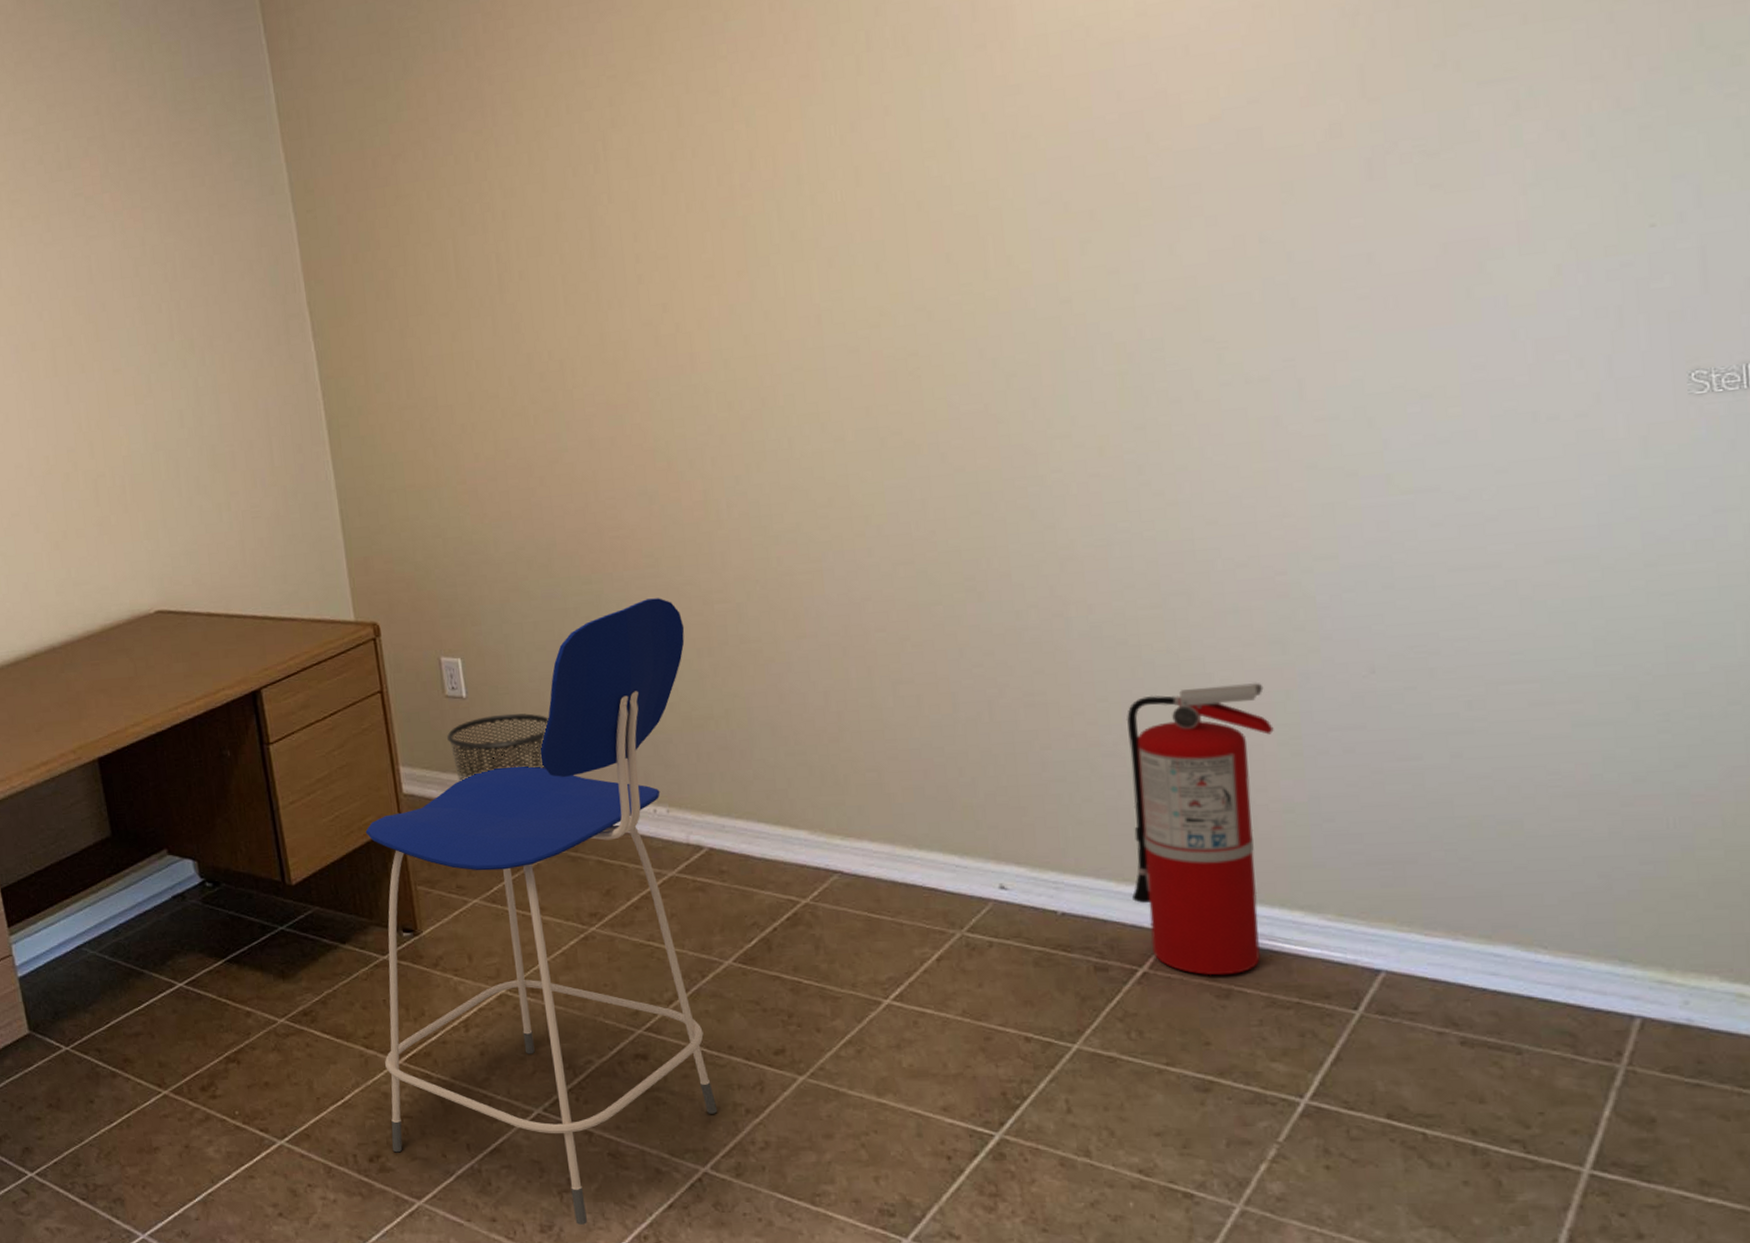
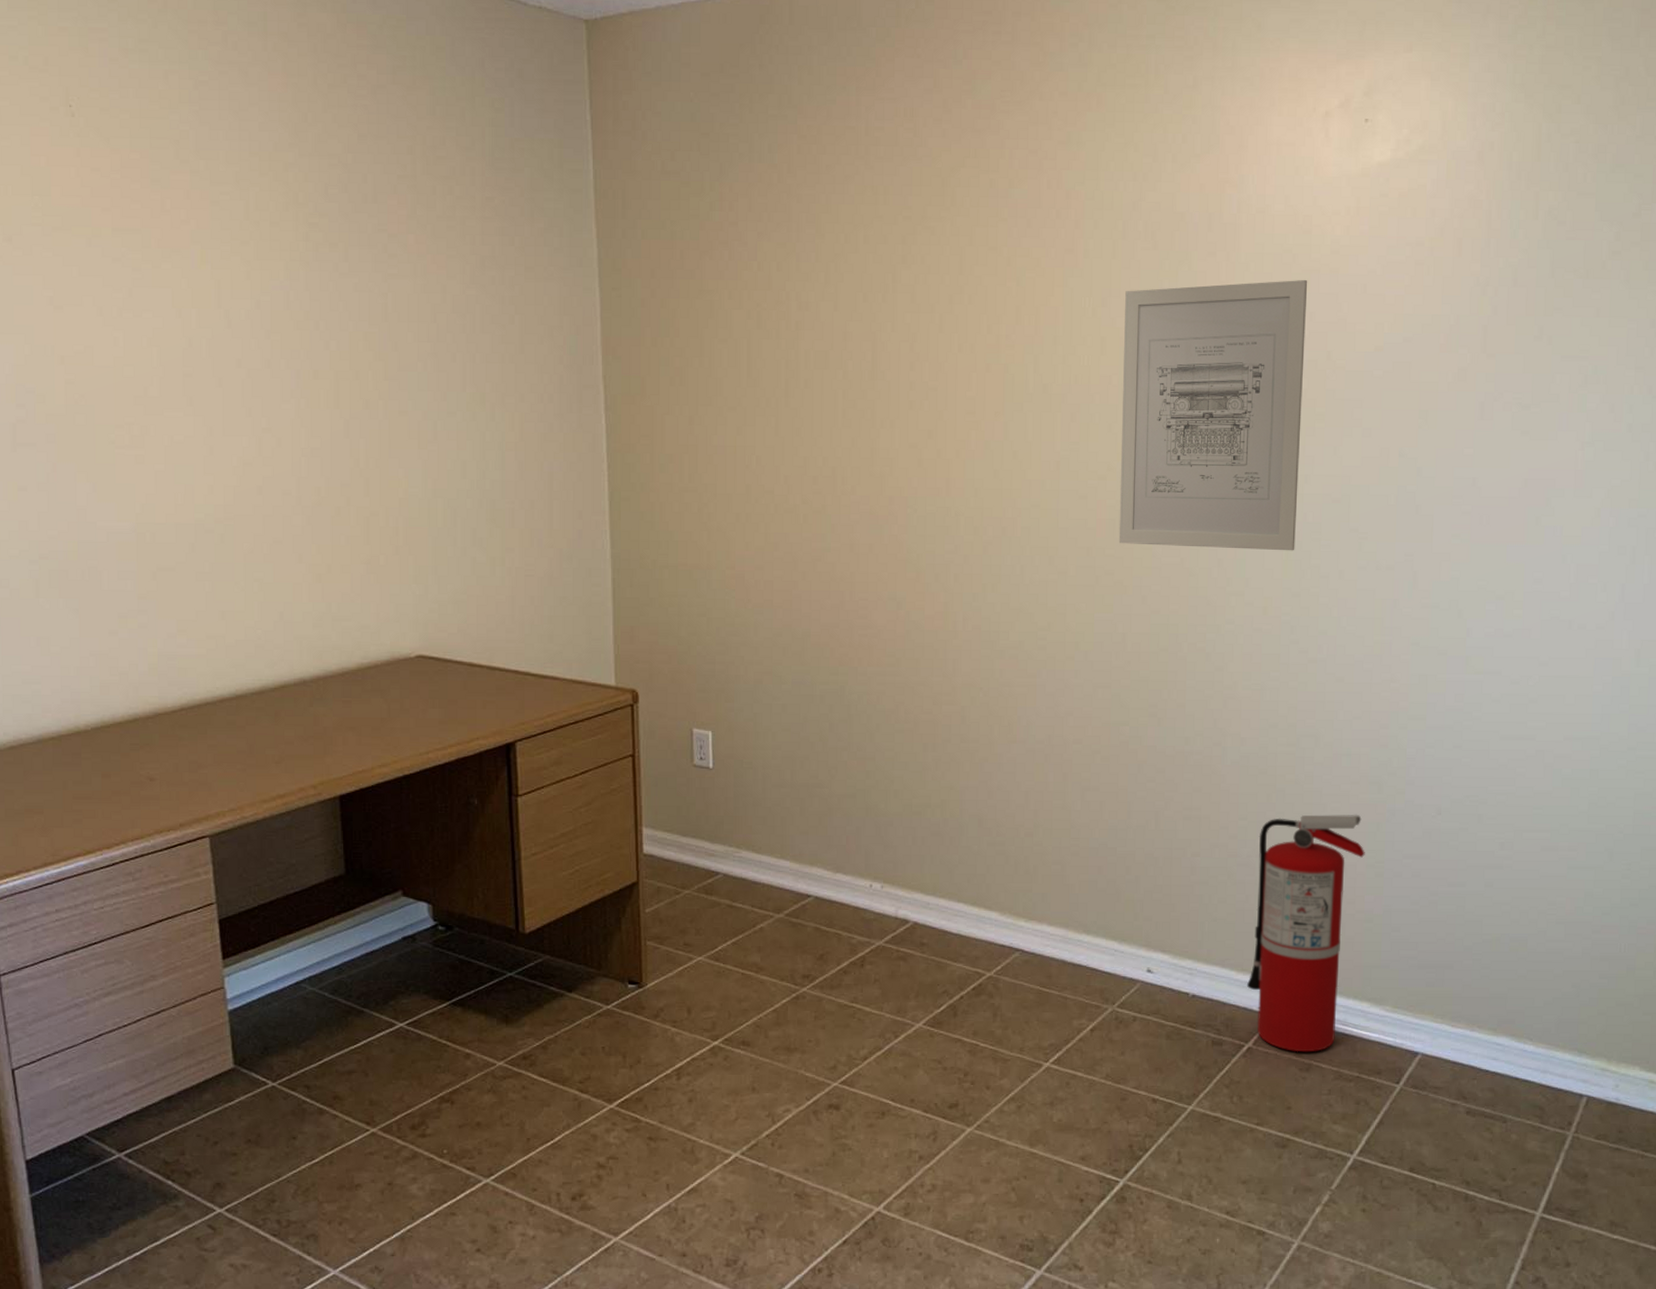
chair: present [365,598,718,1225] -> none [595,694,915,1259]
waste bin: present [446,713,550,781] -> none [690,786,787,846]
wall art: none [878,54,1132,398] -> present [1118,280,1308,551]

